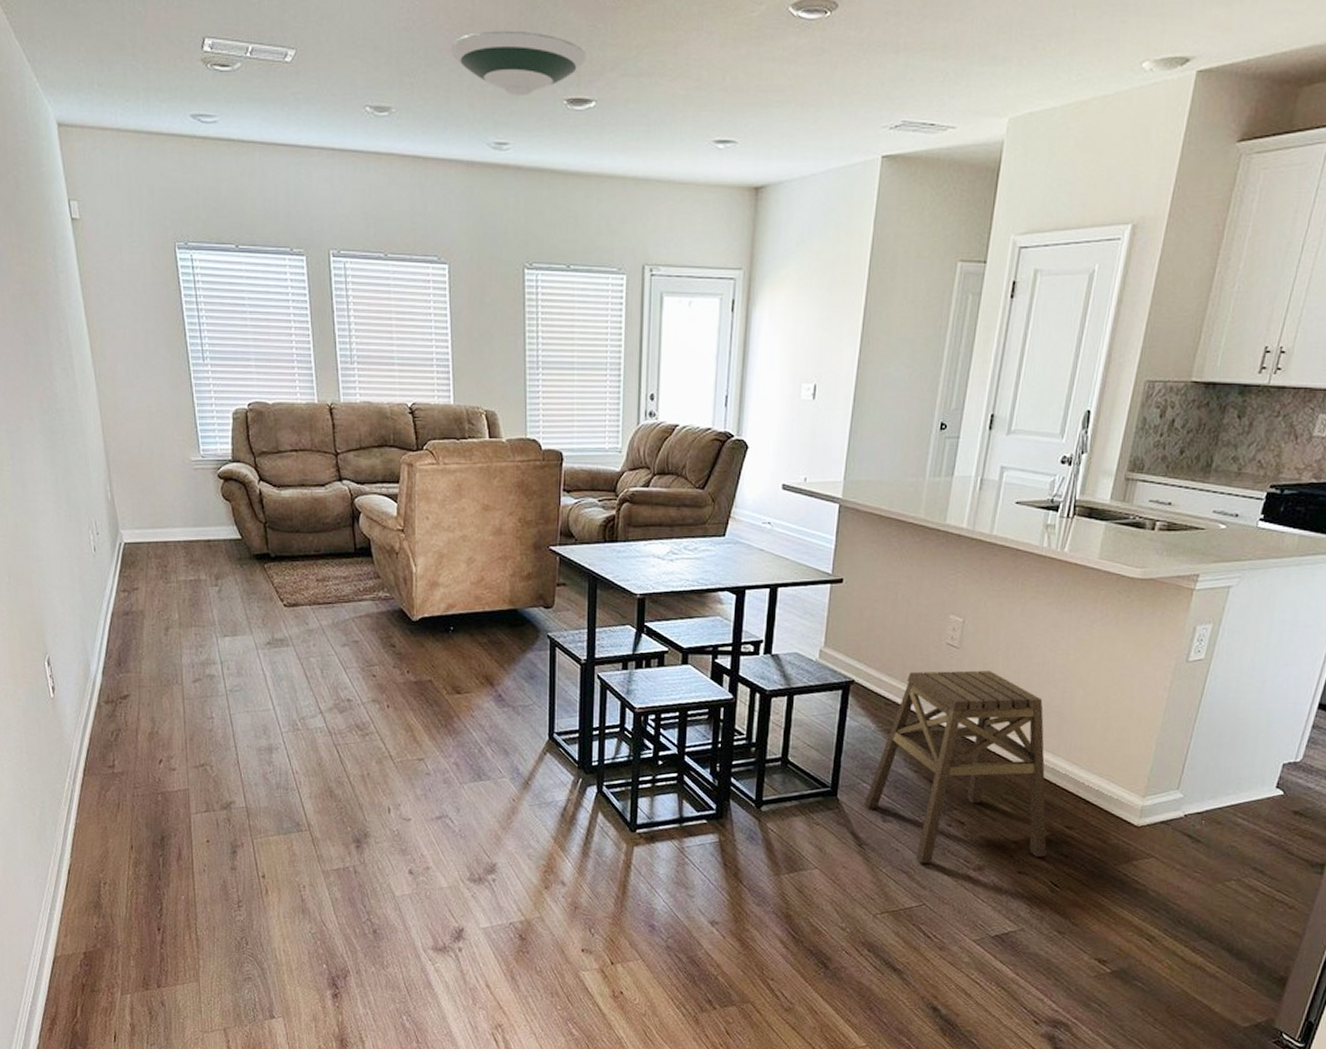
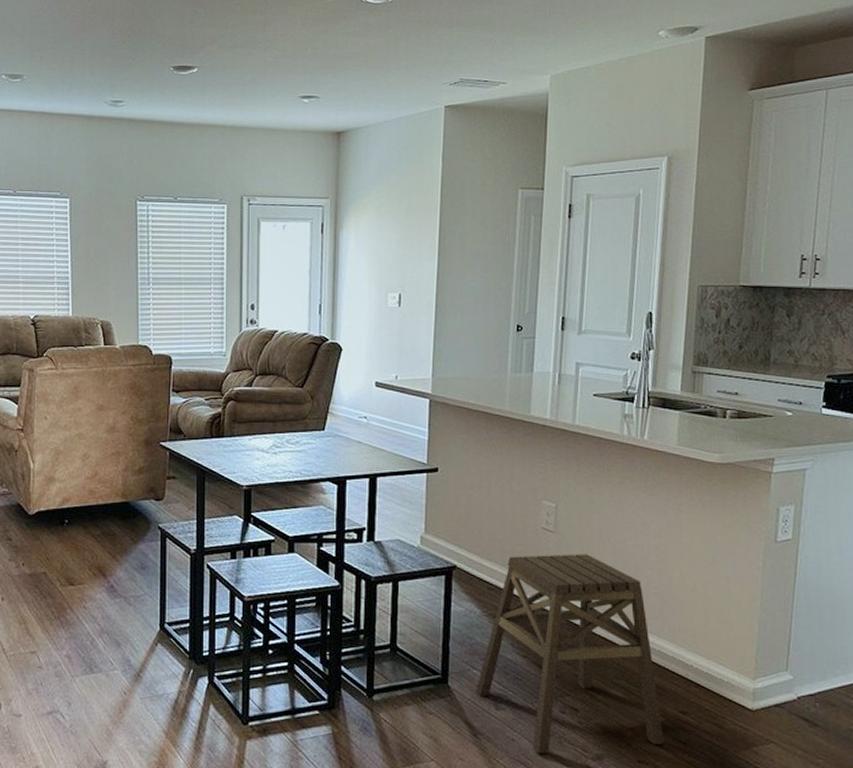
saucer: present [450,30,586,95] -> none [74,16,189,64]

